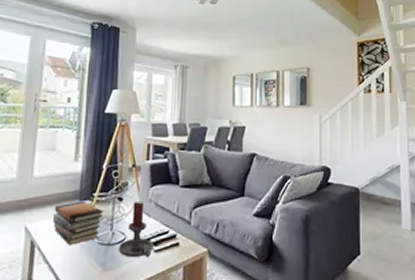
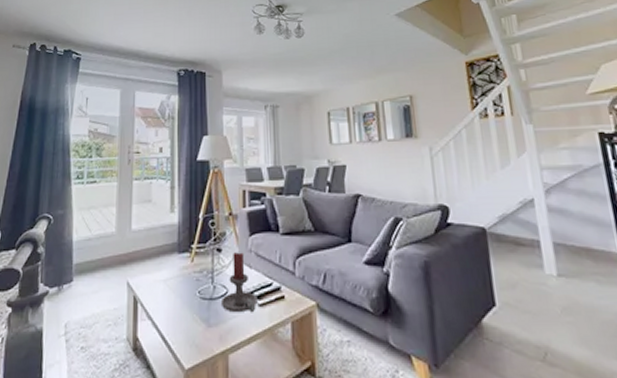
book stack: present [52,200,103,245] -> none [152,253,202,300]

